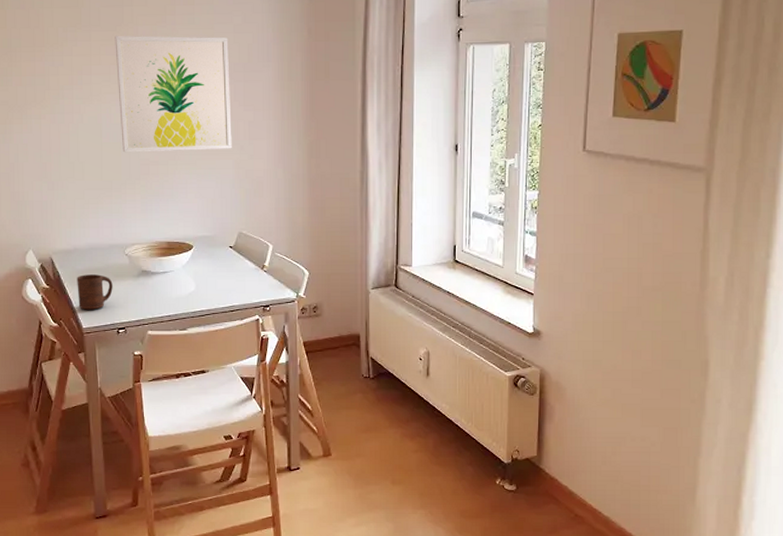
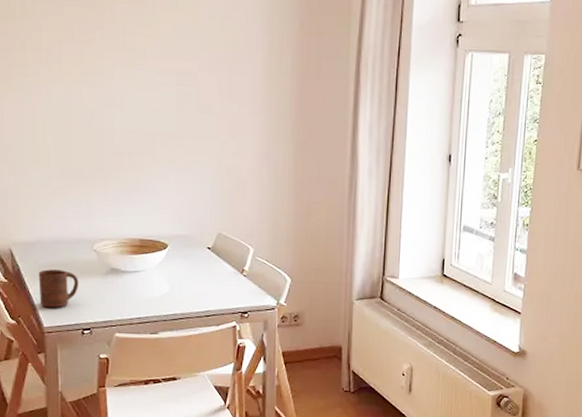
wall art: present [115,35,232,153] -> none [89,13,215,144]

